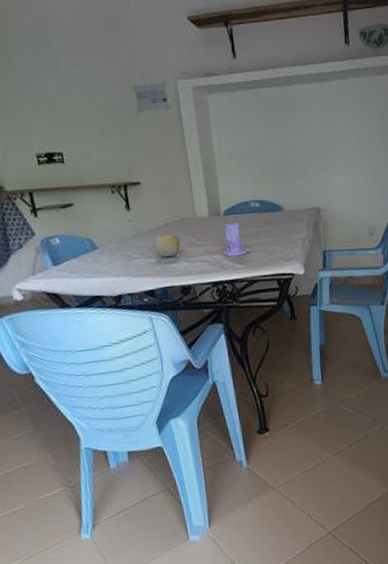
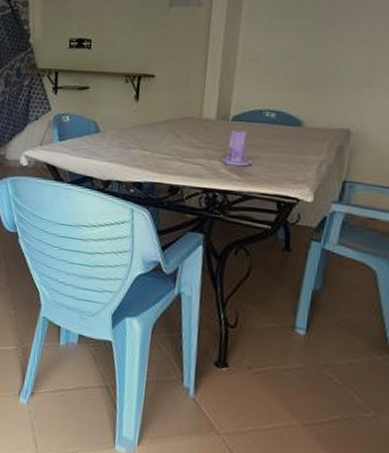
fruit: present [153,232,180,257] -> none [151,128,179,153]

